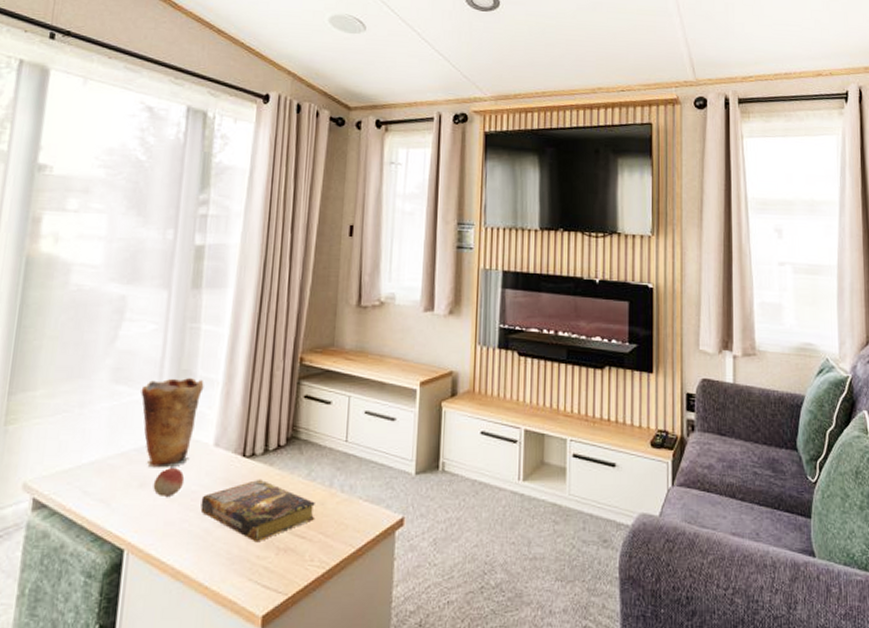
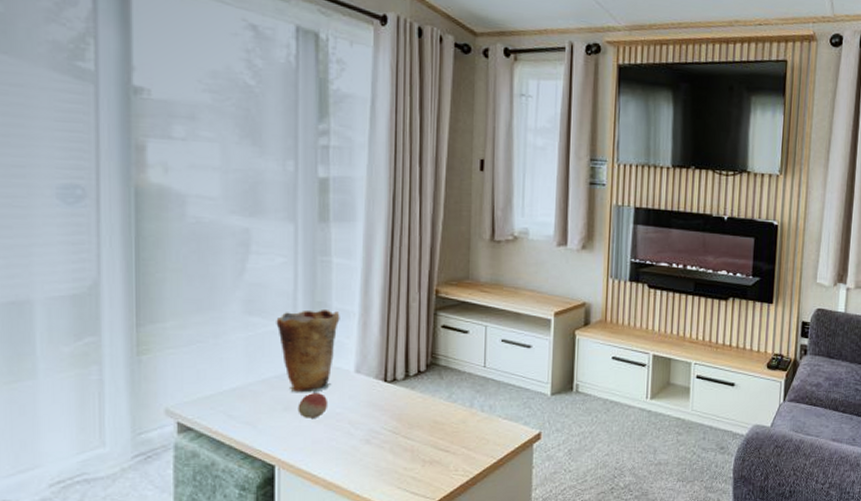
book: present [200,479,316,543] -> none [346,401,458,457]

